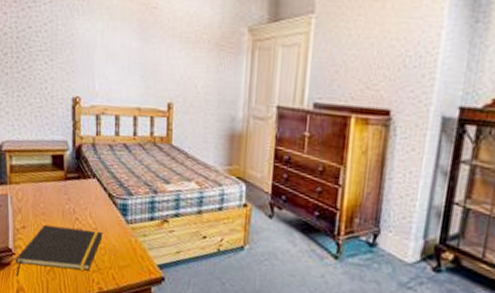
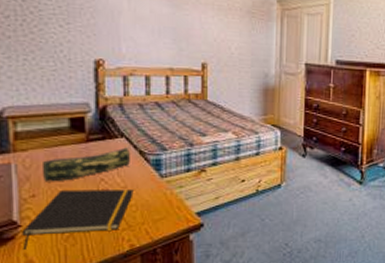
pencil case: none [30,187,100,217] -> present [41,146,130,182]

